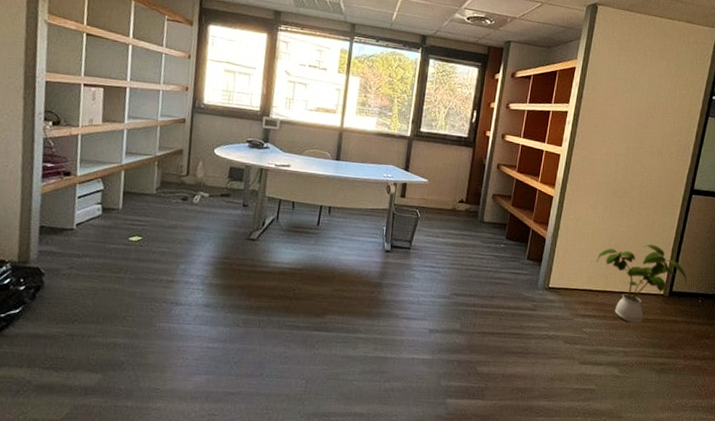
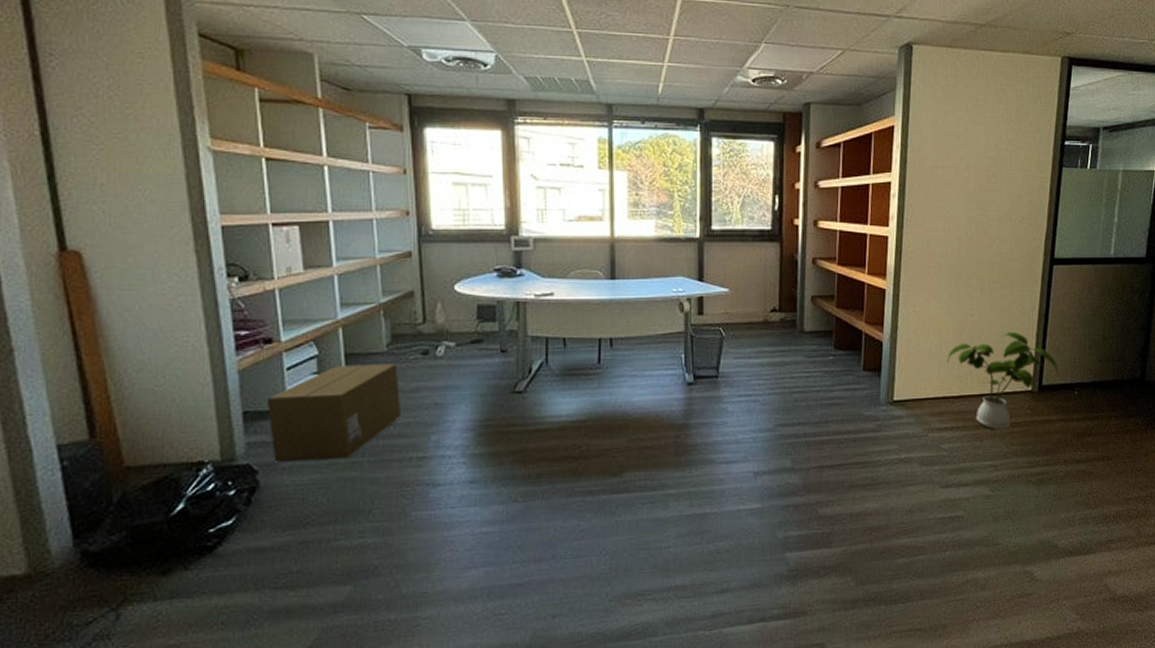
box: none [57,200,162,273] -> present [266,364,402,463]

